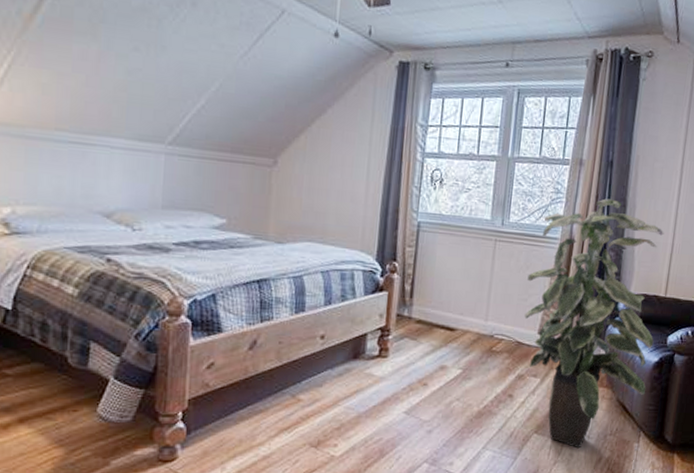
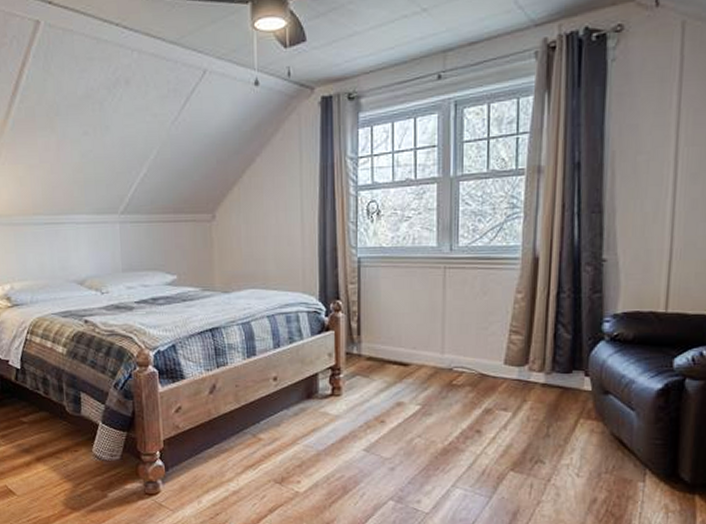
indoor plant: present [524,198,664,449] -> none [486,206,658,488]

